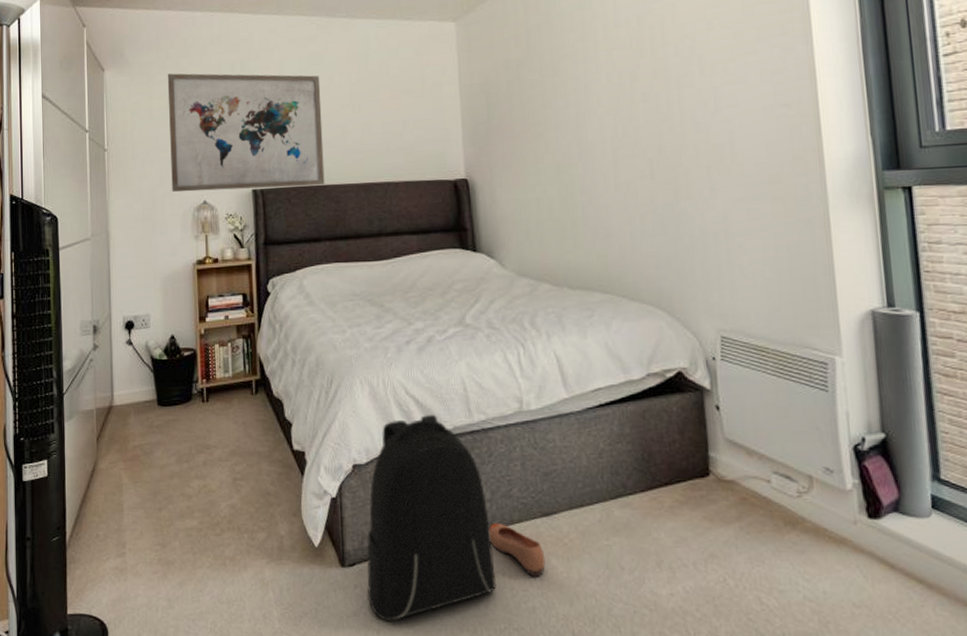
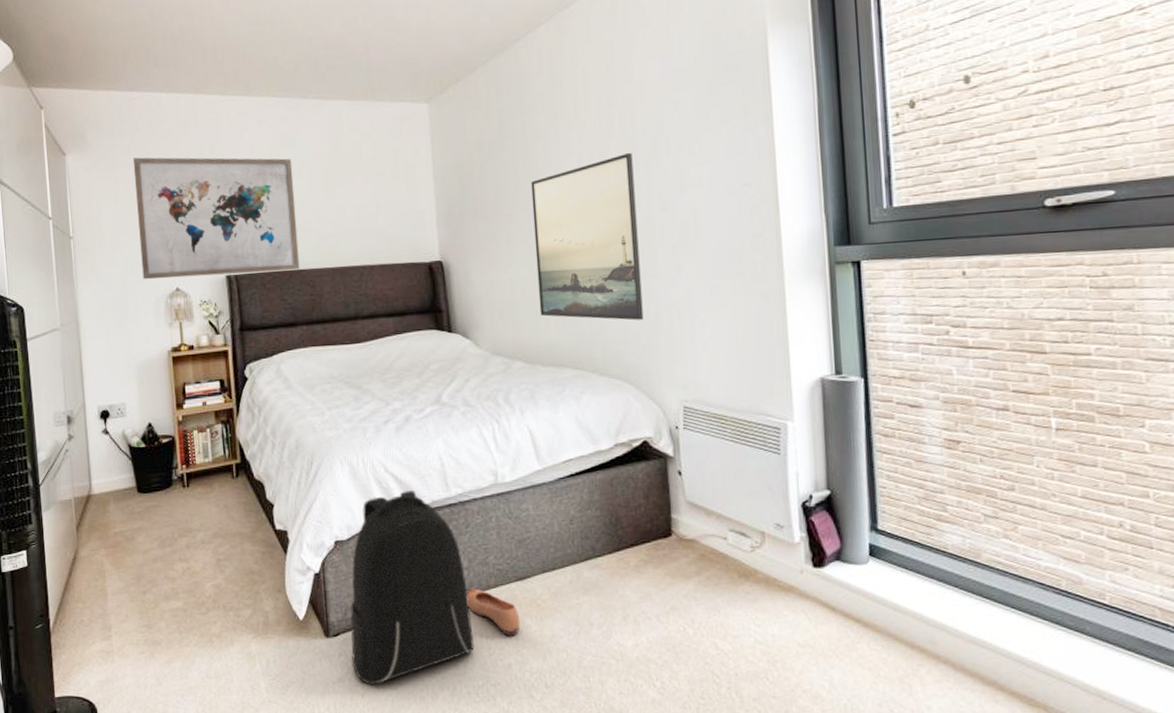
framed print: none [559,71,677,244] -> present [531,152,644,321]

